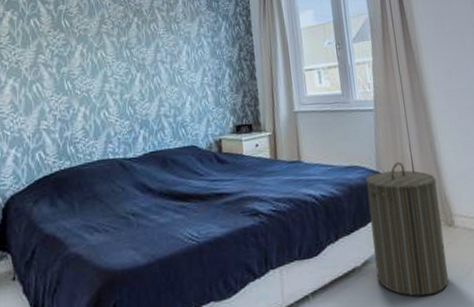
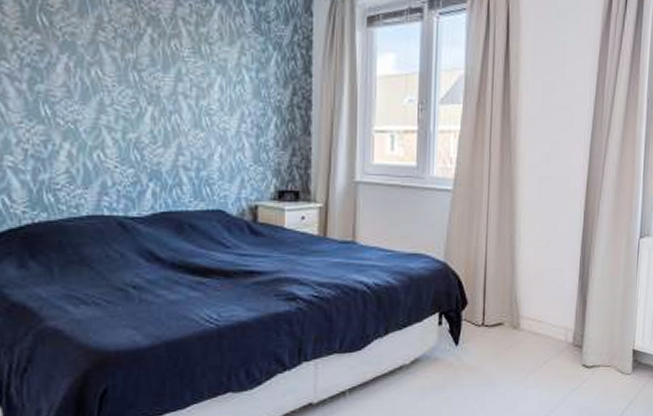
laundry hamper: present [366,162,449,297] -> none [425,254,509,399]

